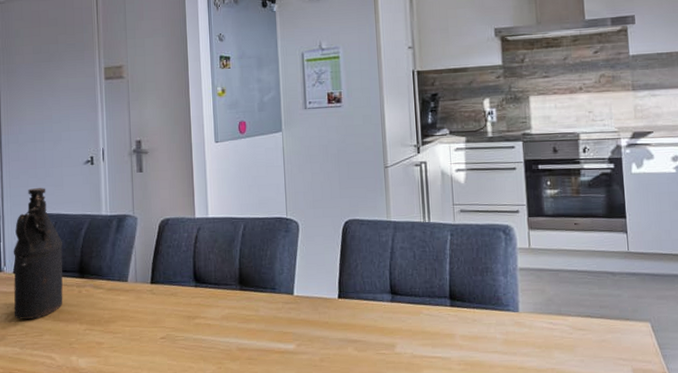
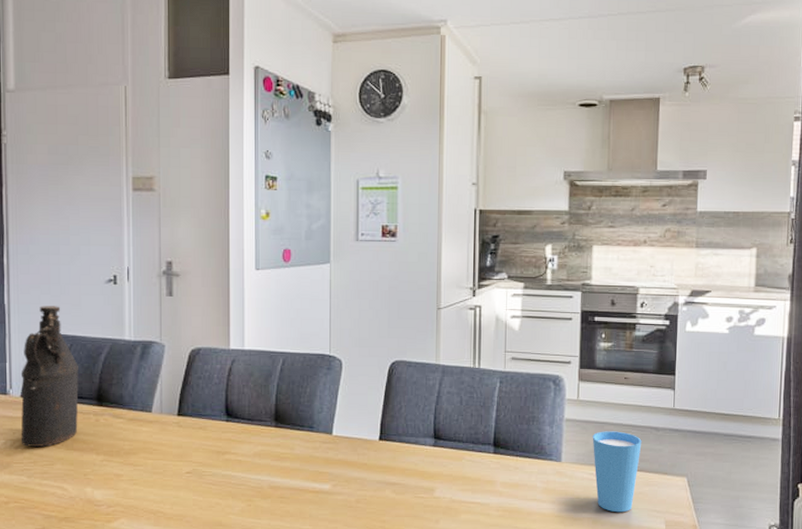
cup: none [548,278,599,362] -> present [592,431,642,513]

